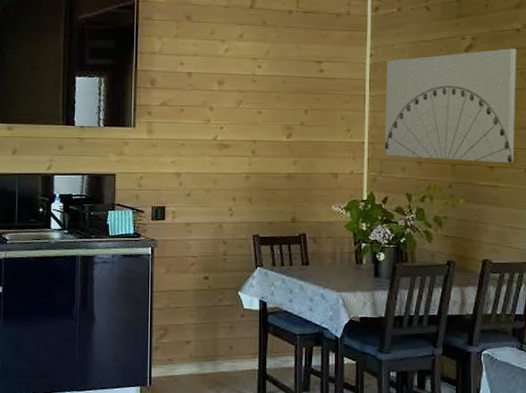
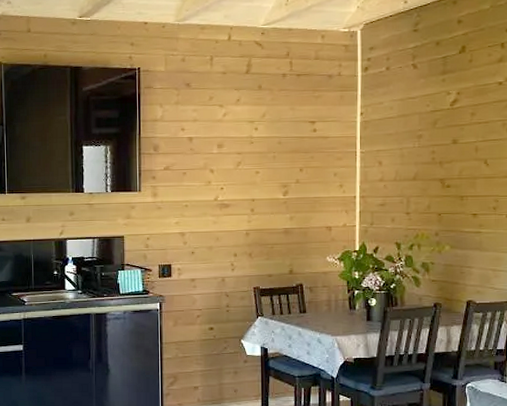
wall art: present [384,48,517,163] -> none [375,101,499,210]

